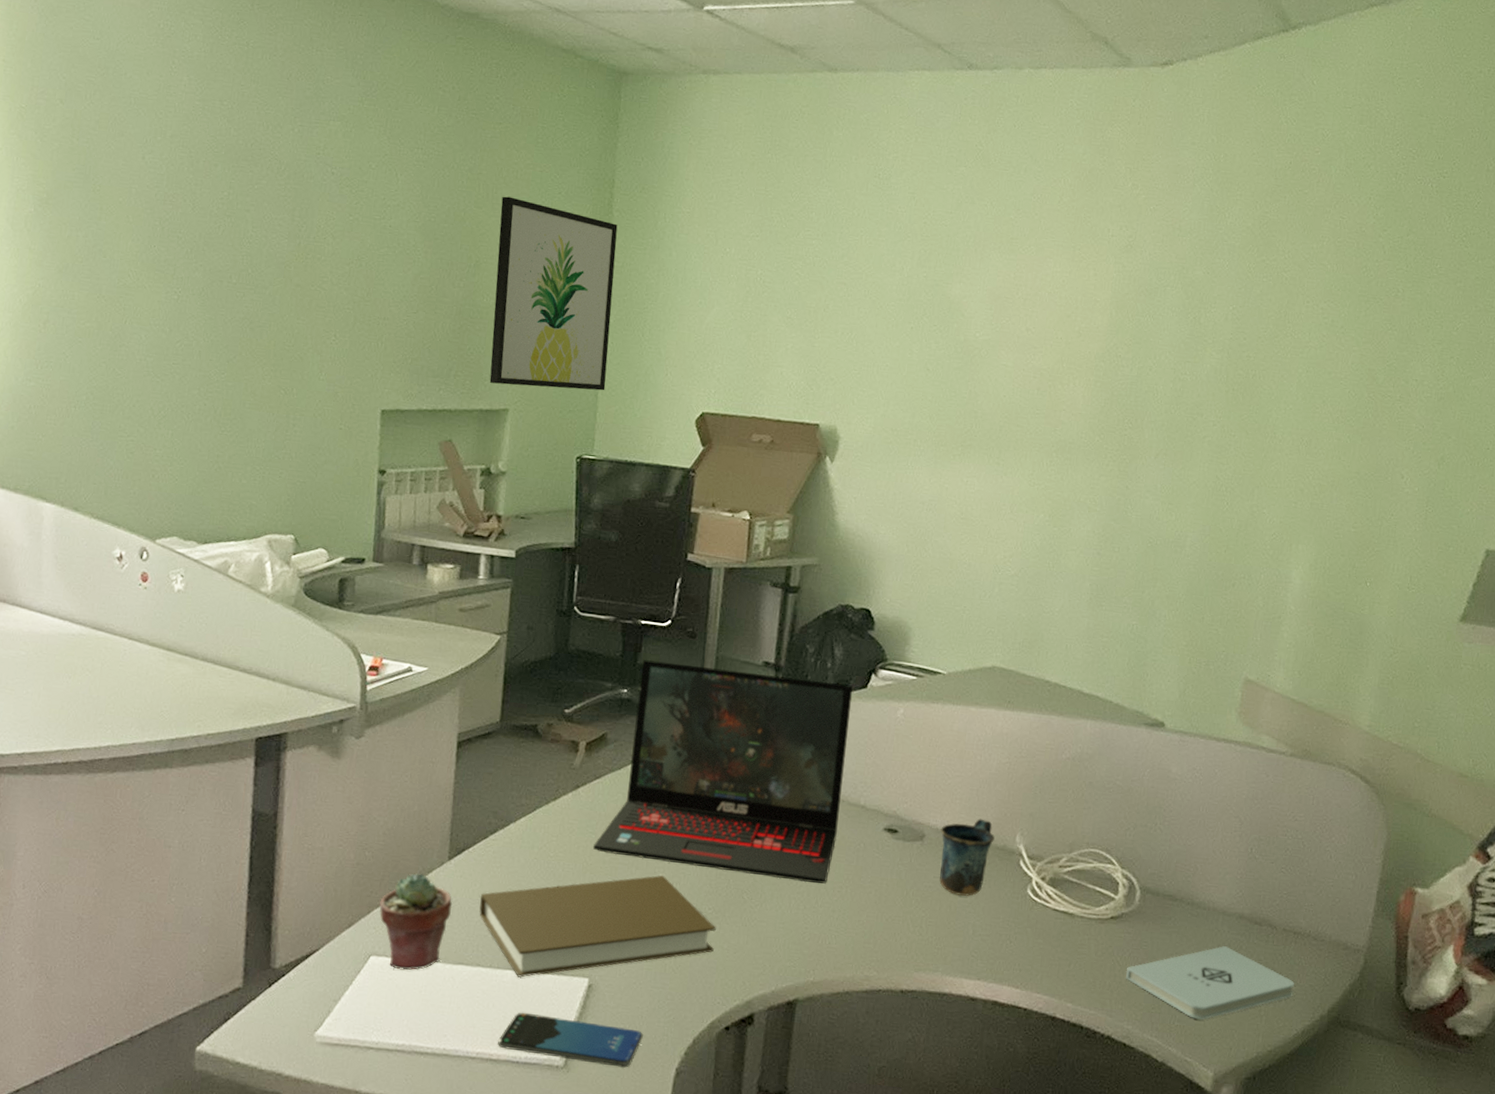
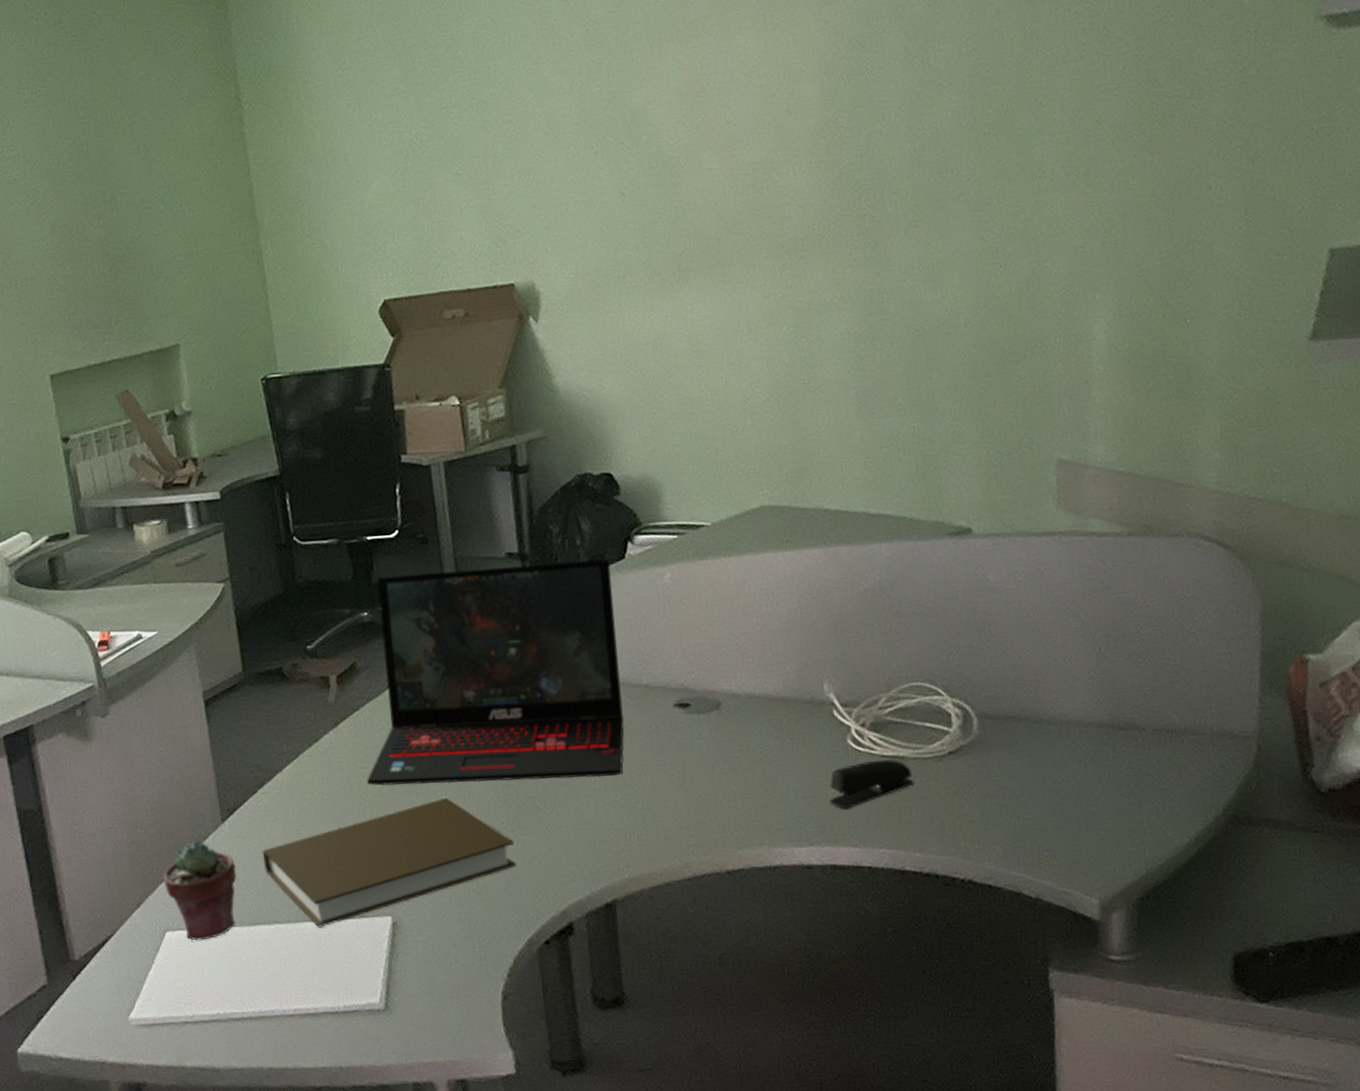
wall art: present [489,196,618,391] -> none [122,116,276,321]
smartphone: present [497,1012,643,1068] -> none [311,960,461,1002]
mug: present [939,818,995,896] -> none [737,673,800,760]
stapler: none [1002,912,1078,952] -> present [830,759,915,809]
notepad: present [1126,946,1294,1021] -> none [976,760,1178,846]

